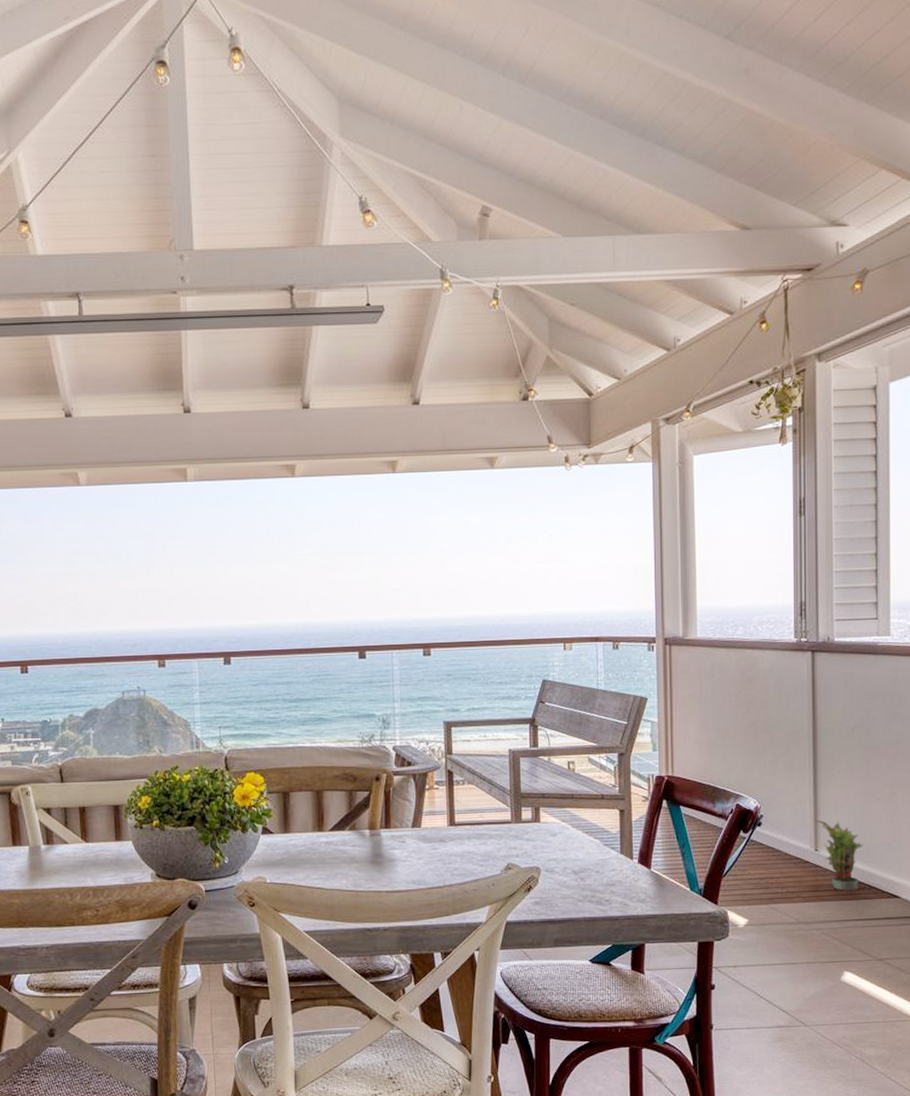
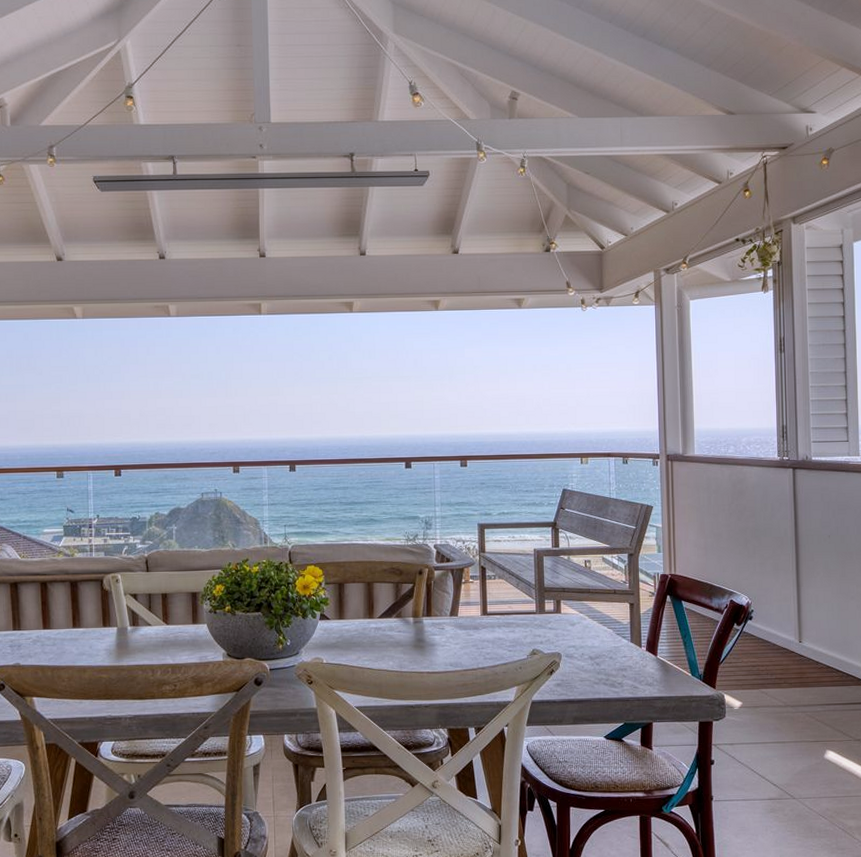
potted plant: present [814,818,863,891] -> none [798,613,841,678]

